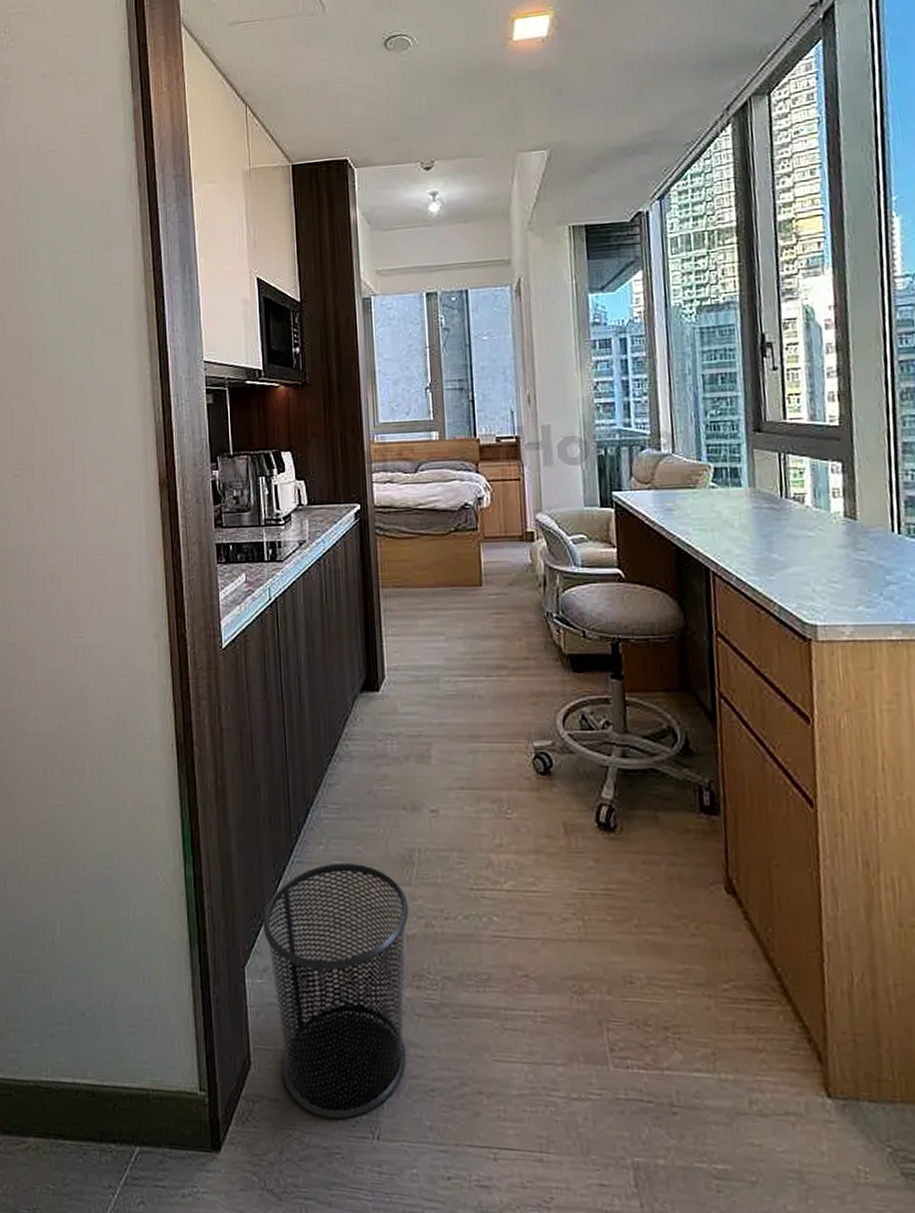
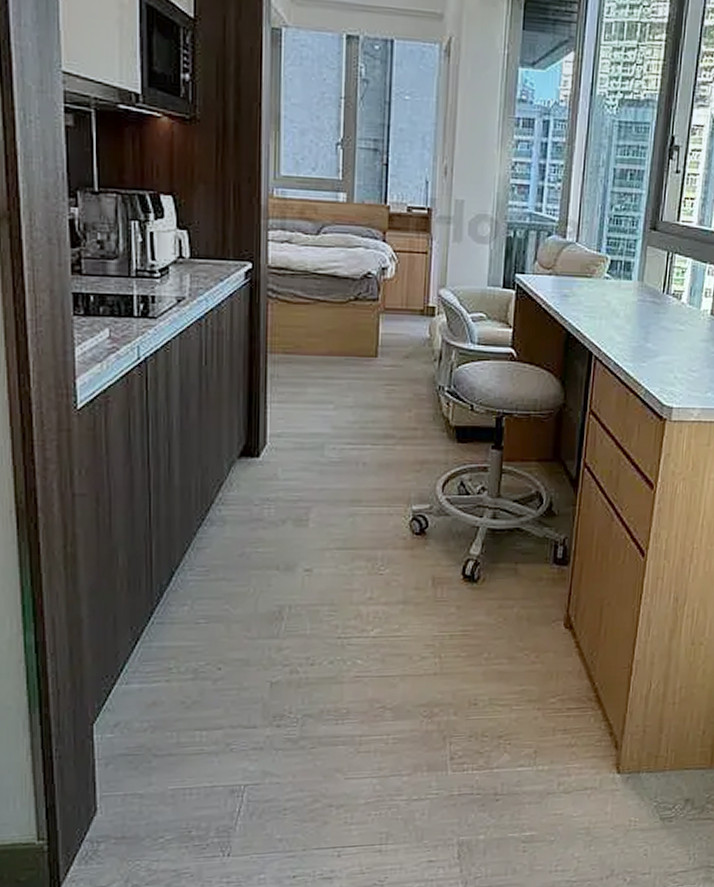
waste bin: present [262,862,409,1119] -> none [115,621,274,846]

